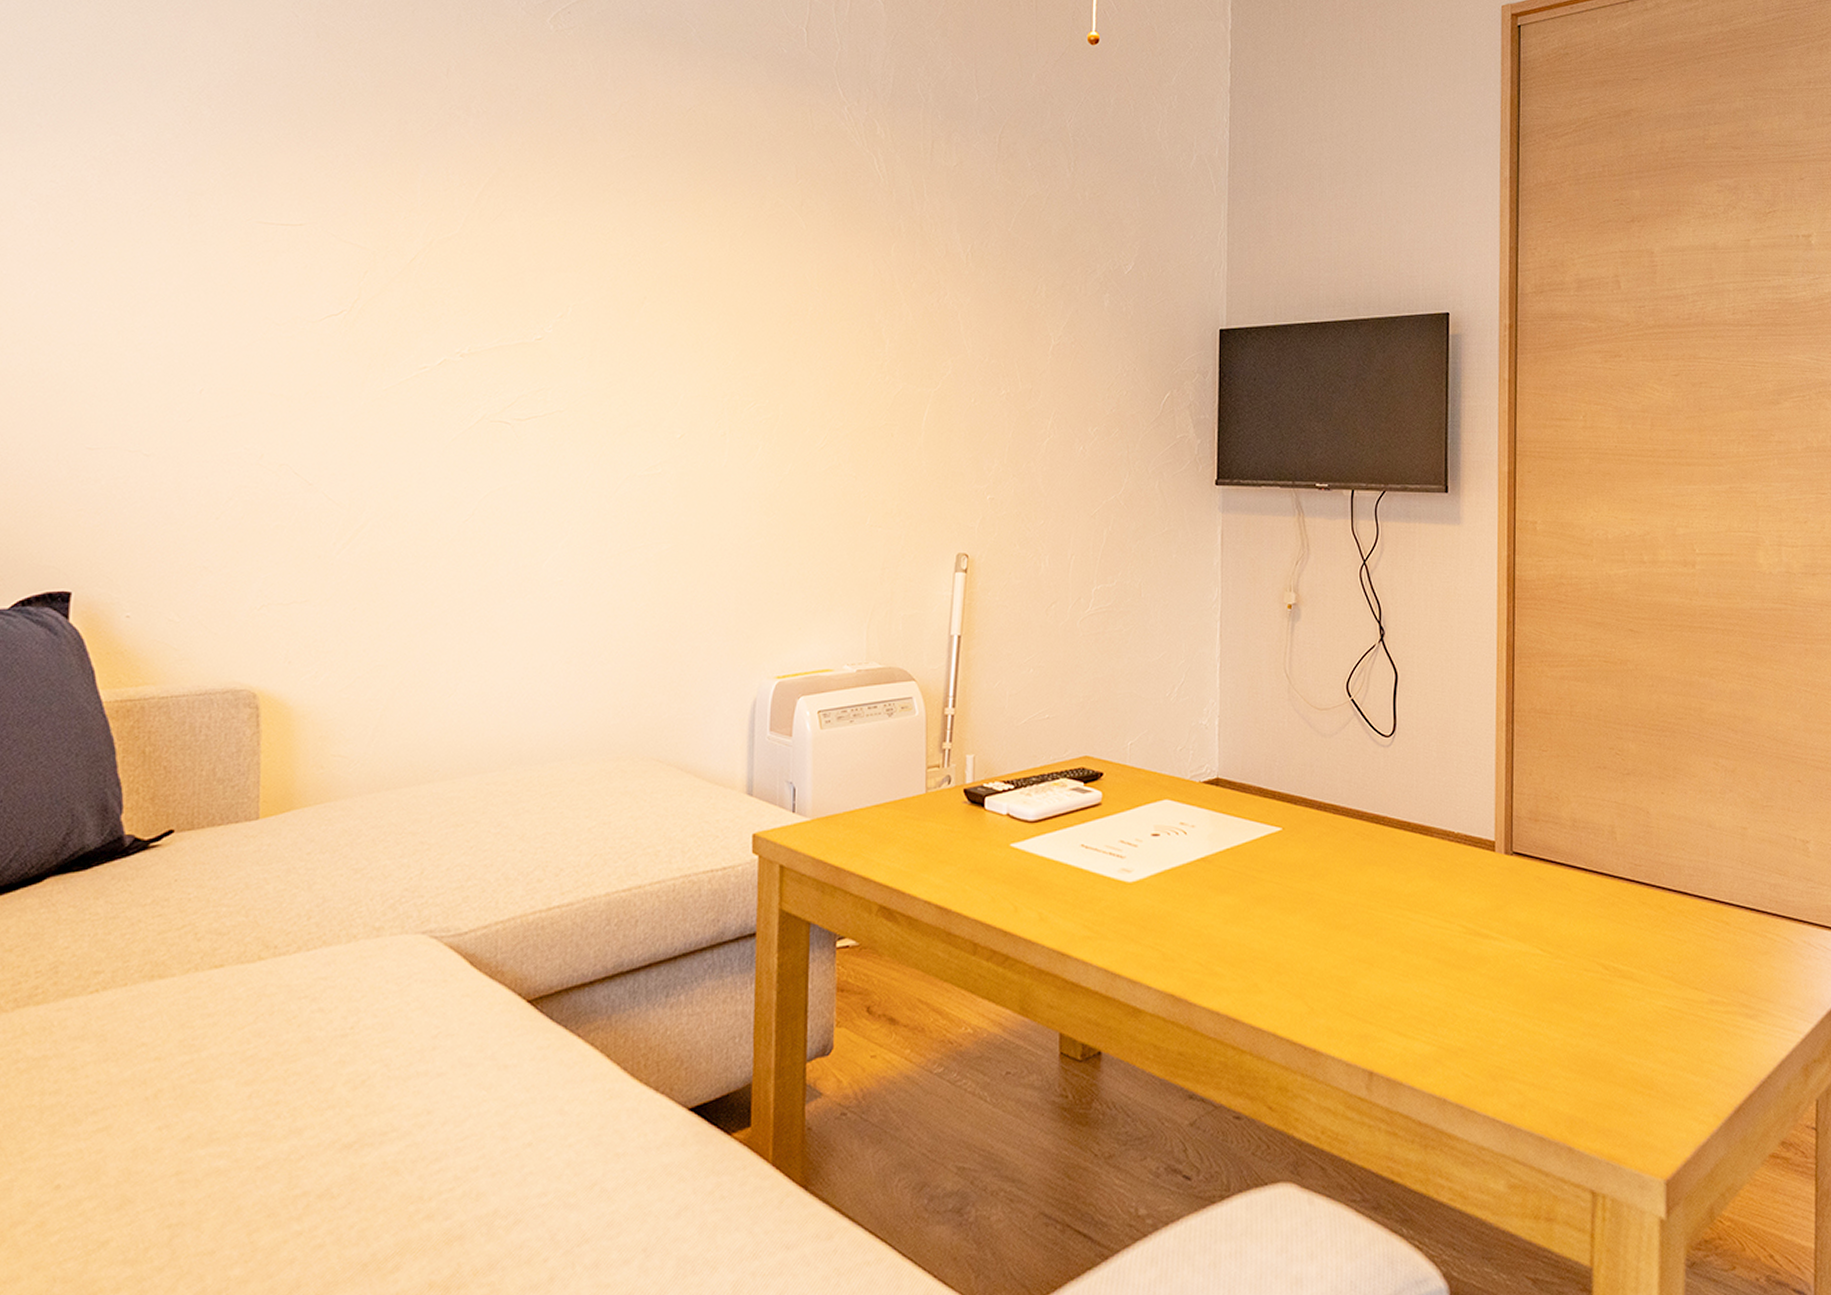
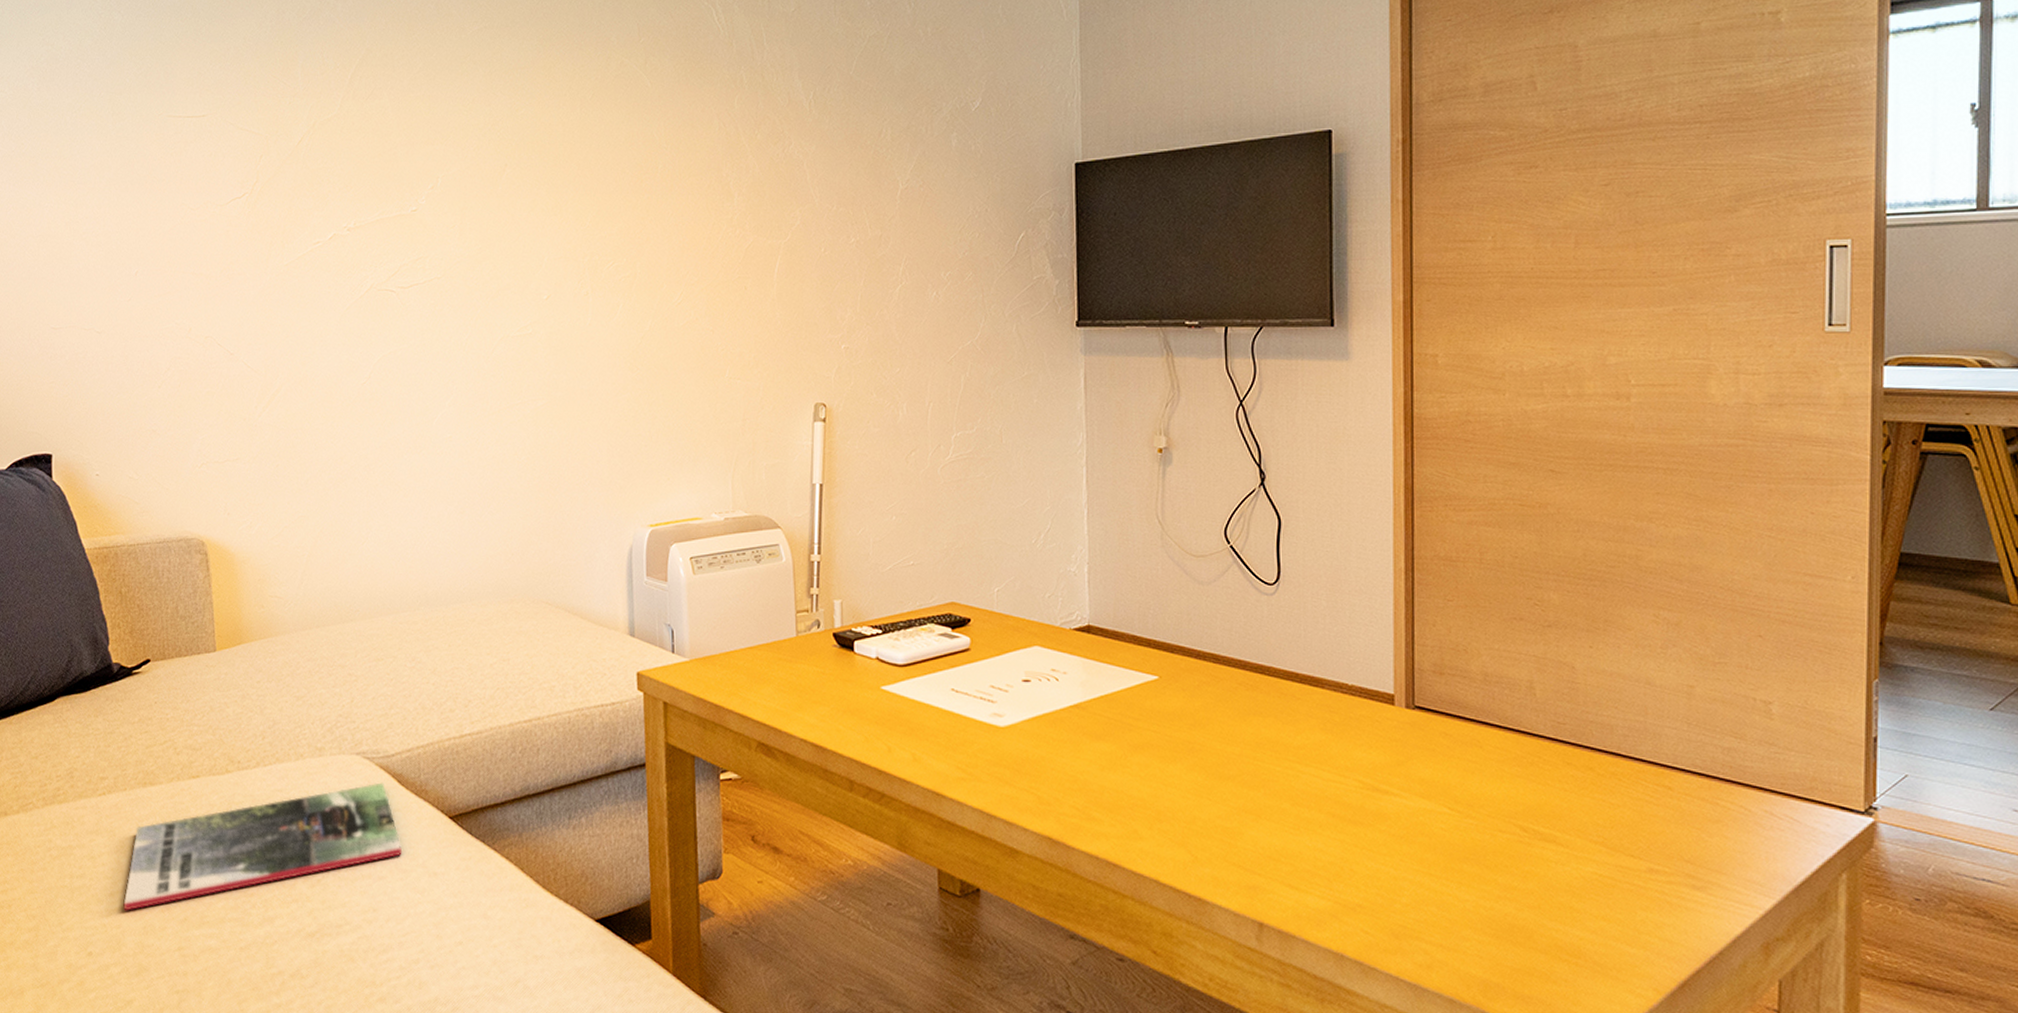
magazine: none [108,964,468,1132] -> present [123,782,402,911]

